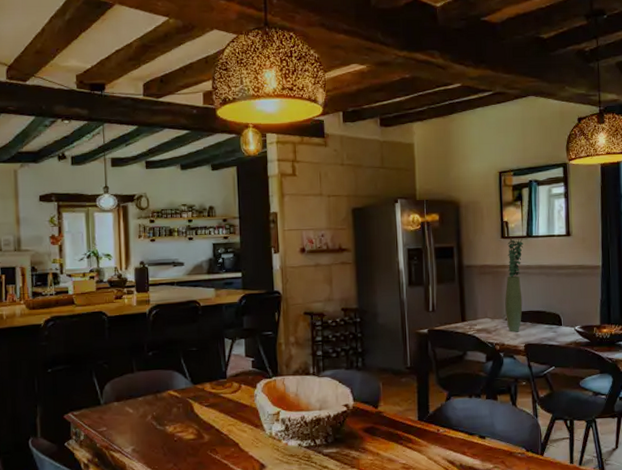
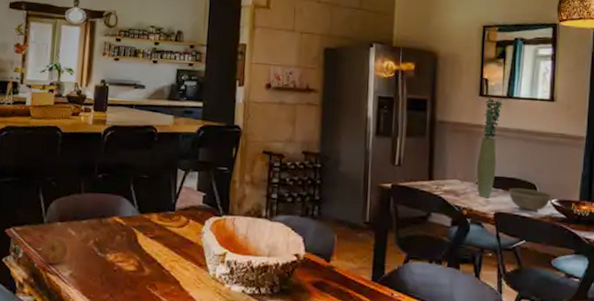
fruit: none [101,417,127,442] -> present [40,237,68,264]
bowl: none [535,319,575,340] -> present [508,187,551,213]

